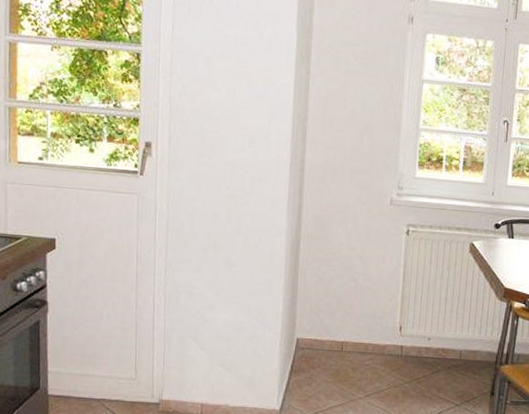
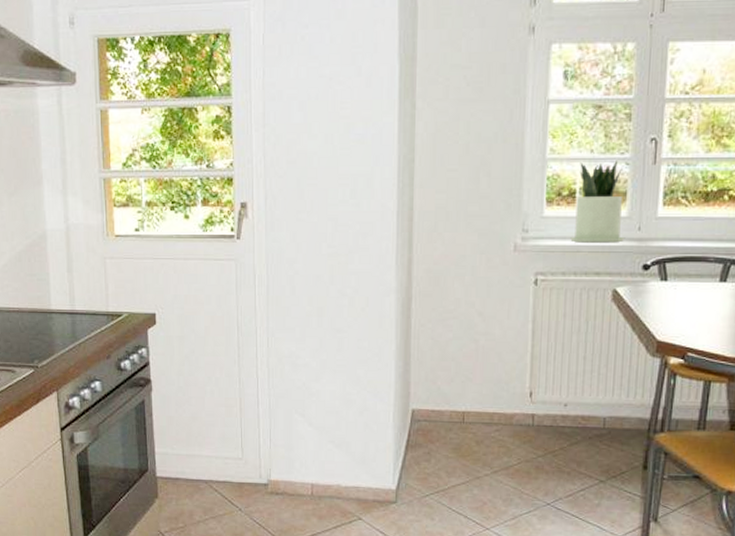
planter: none [437,135,482,204] -> present [570,161,624,243]

